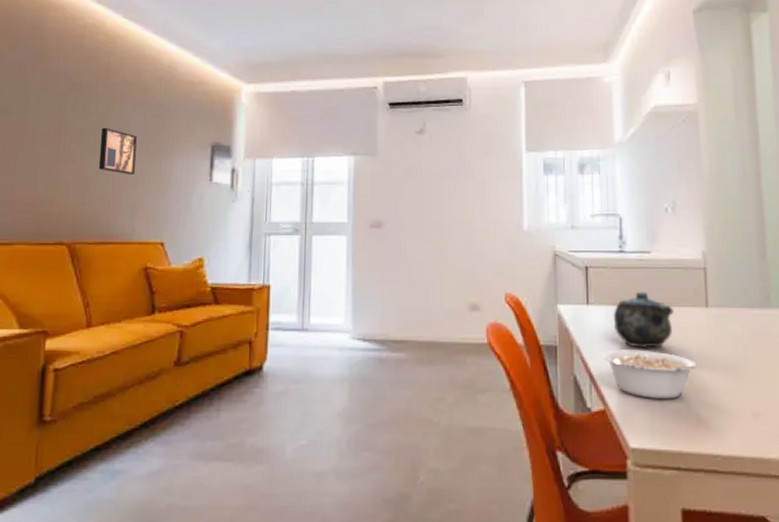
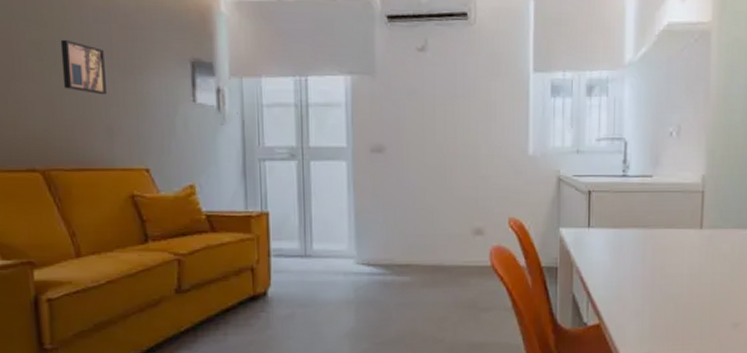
legume: present [603,349,697,400] -> none [601,269,687,313]
teapot: present [613,291,674,348] -> none [612,214,670,268]

